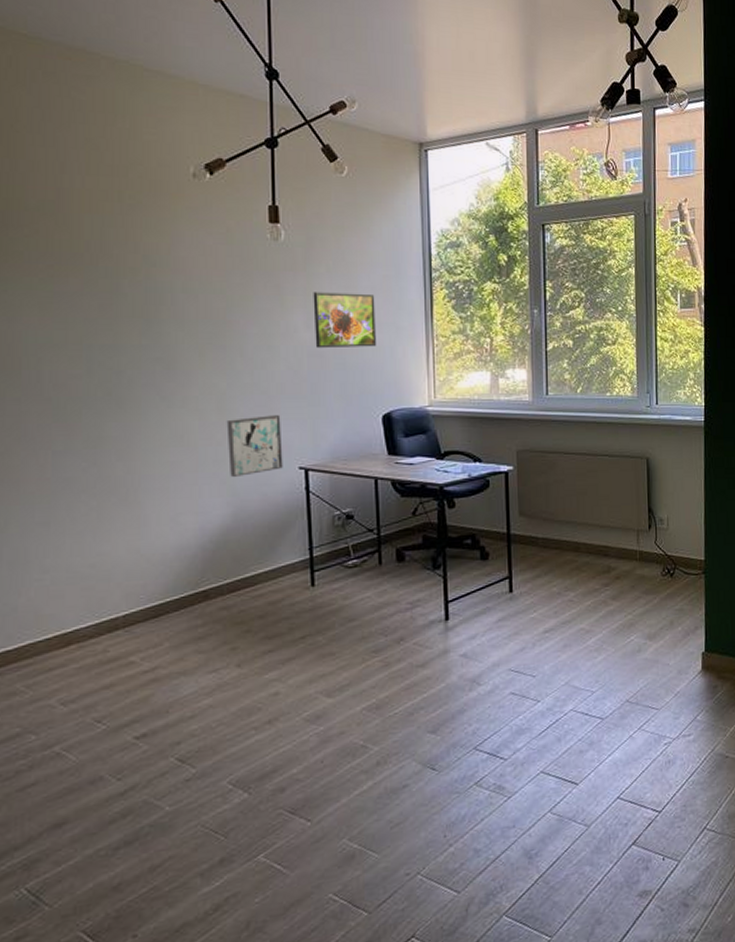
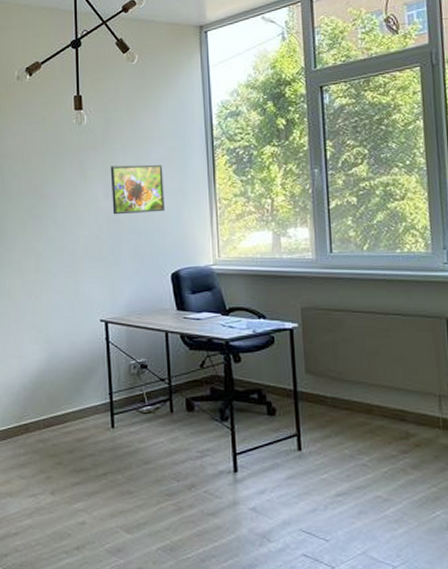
wall art: present [226,415,283,478] -> none [42,274,87,328]

